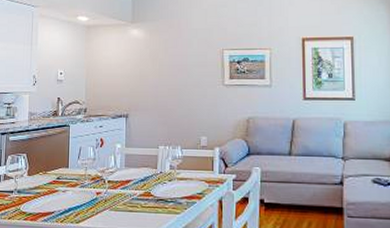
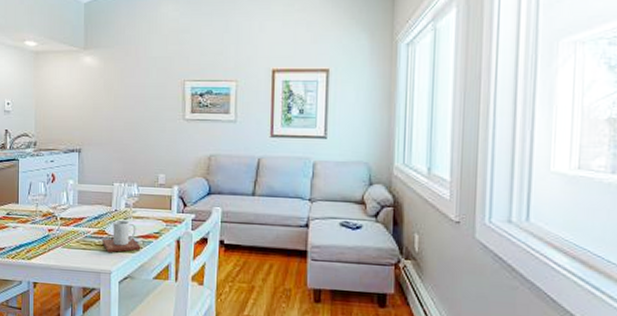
mug: none [148,181,185,215] -> present [102,219,141,253]

